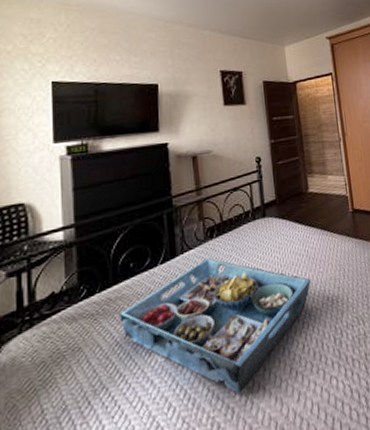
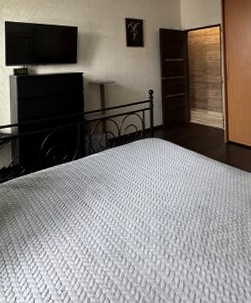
serving tray: present [119,257,312,395] -> none [45,161,187,261]

